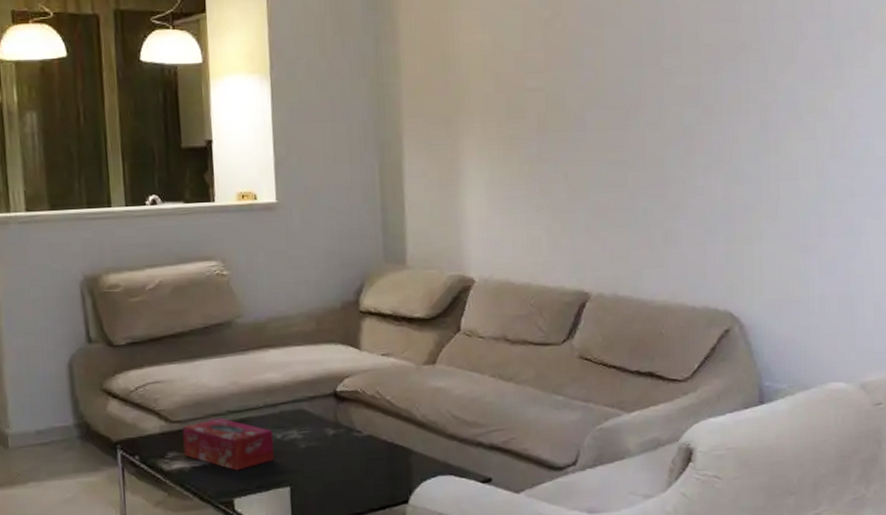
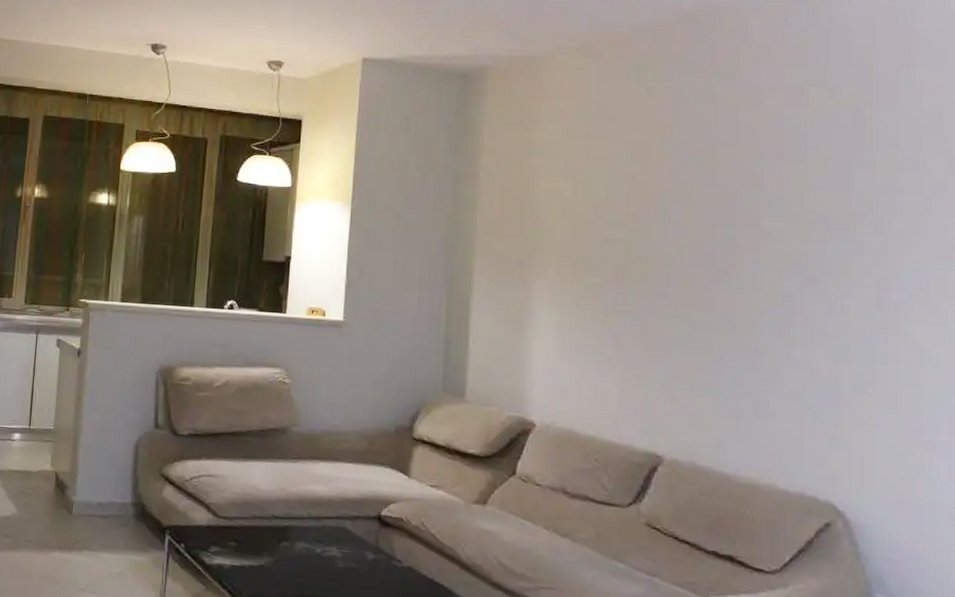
tissue box: present [182,417,274,471] -> none [226,521,314,578]

